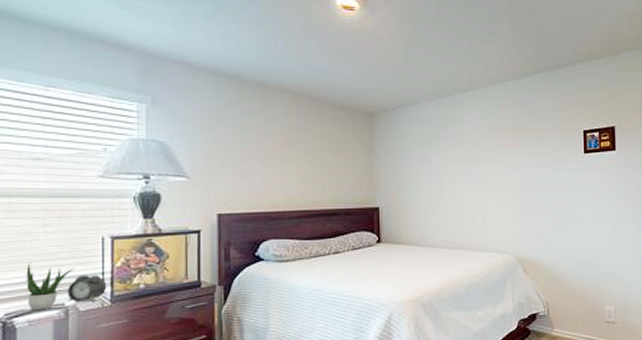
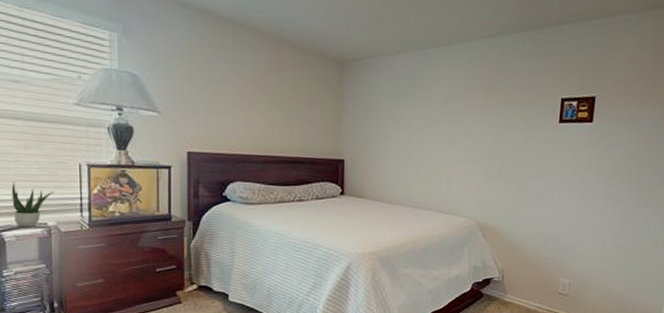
alarm clock: present [66,275,107,302] -> none [48,198,85,224]

